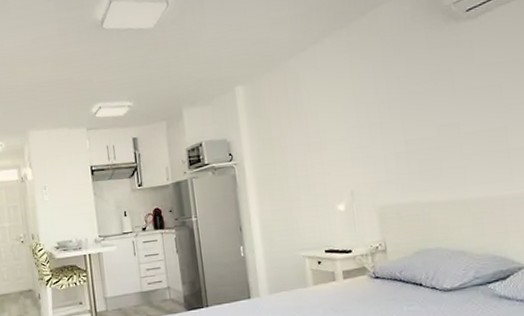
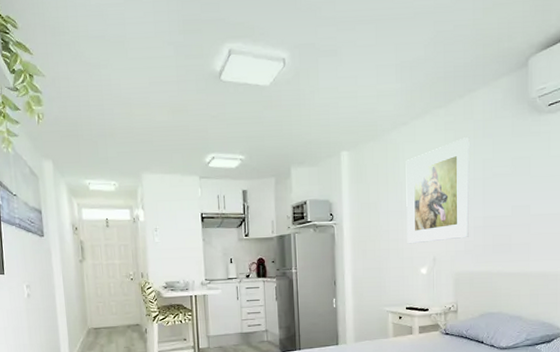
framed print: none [308,56,390,179] -> present [406,137,470,244]

